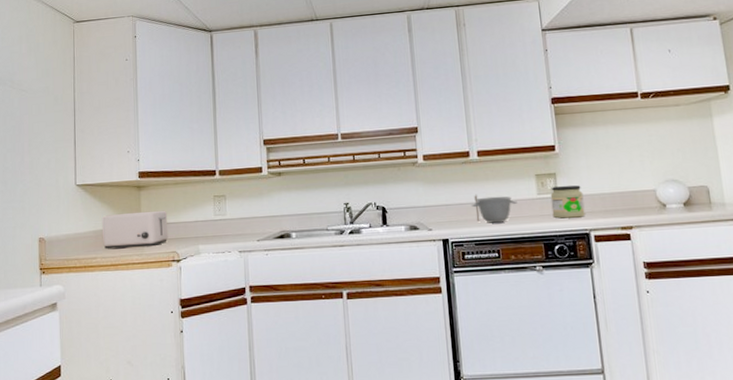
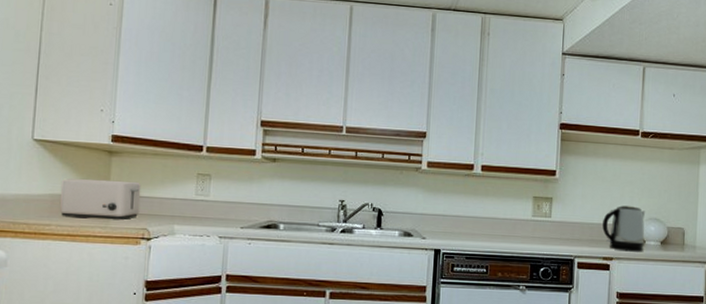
cooking pot: present [471,194,517,223] -> none [467,208,512,240]
jar: present [550,185,585,219] -> none [543,210,574,244]
kettle: none [614,170,666,219] -> present [602,205,645,252]

